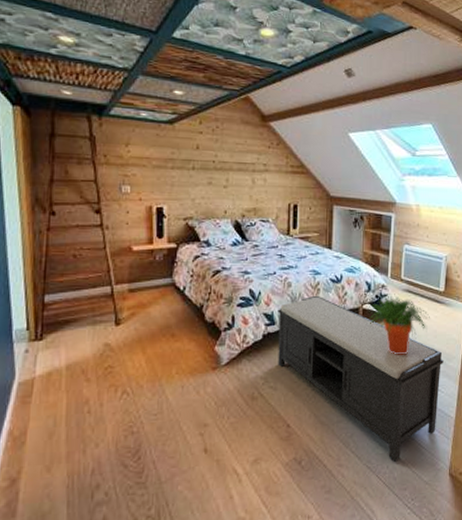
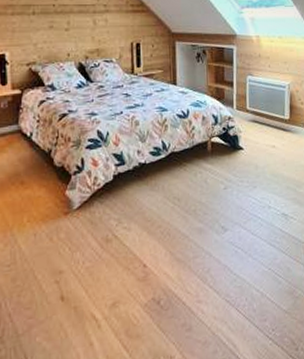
bench: present [278,295,444,462] -> none [127,132,294,293]
potted plant: present [368,296,430,355] -> none [216,127,277,186]

